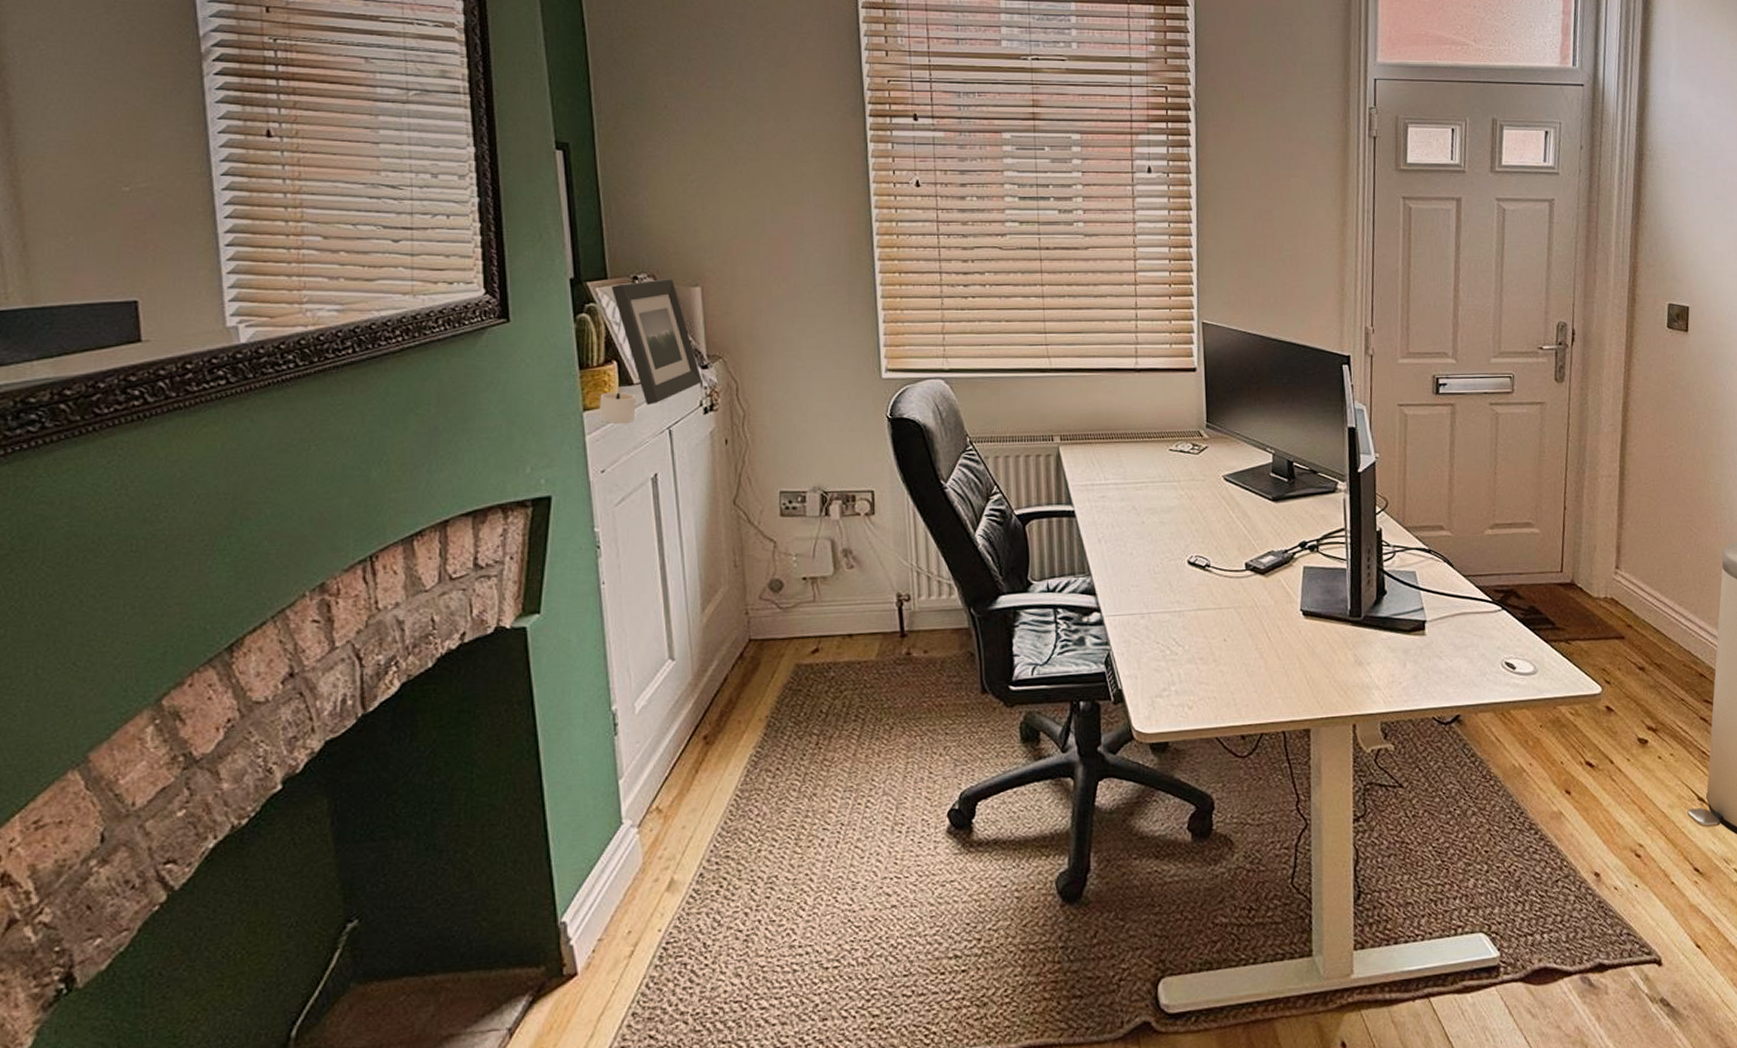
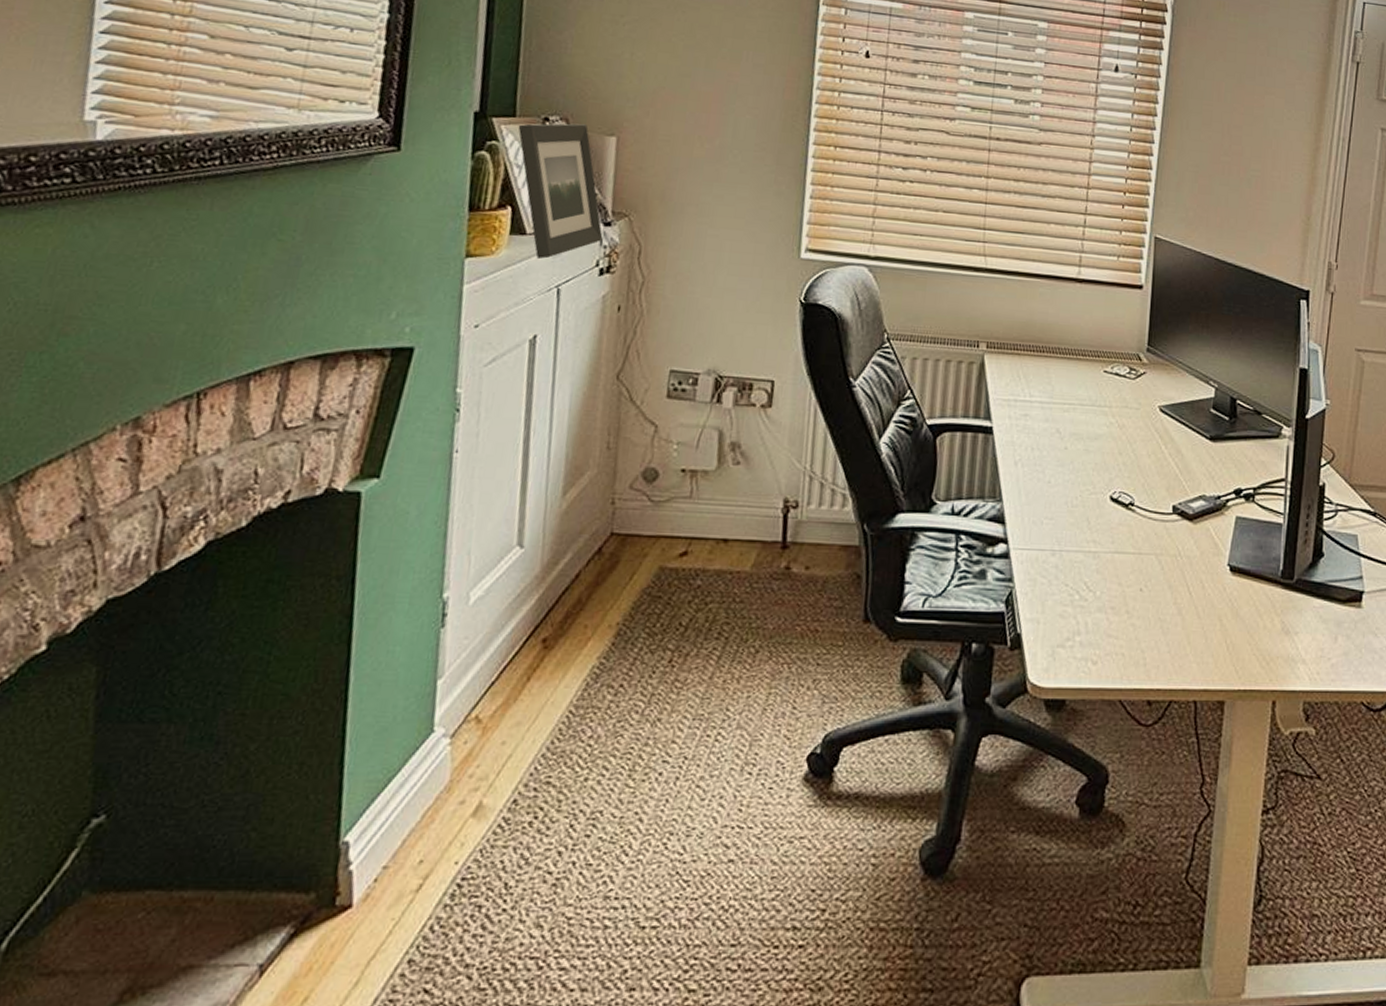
candle: present [599,392,636,425] -> none [481,239,527,277]

